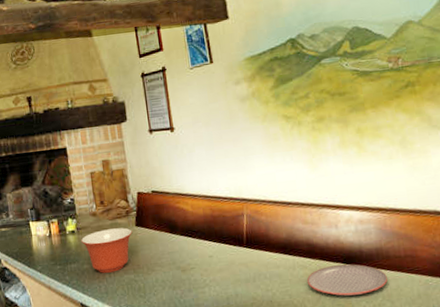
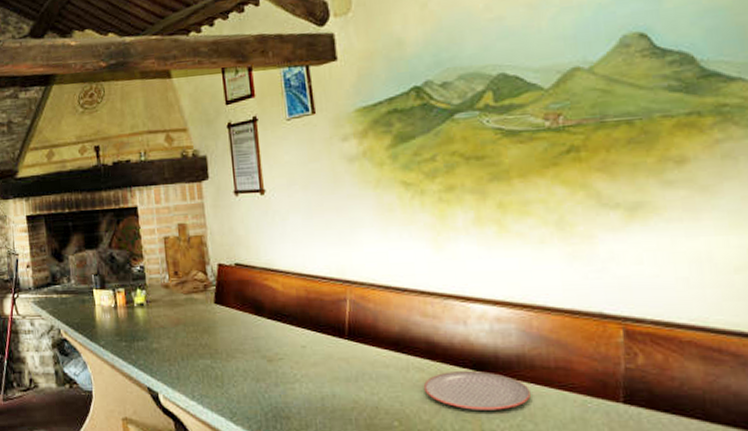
mixing bowl: present [80,227,133,273] -> none [150,304,211,355]

